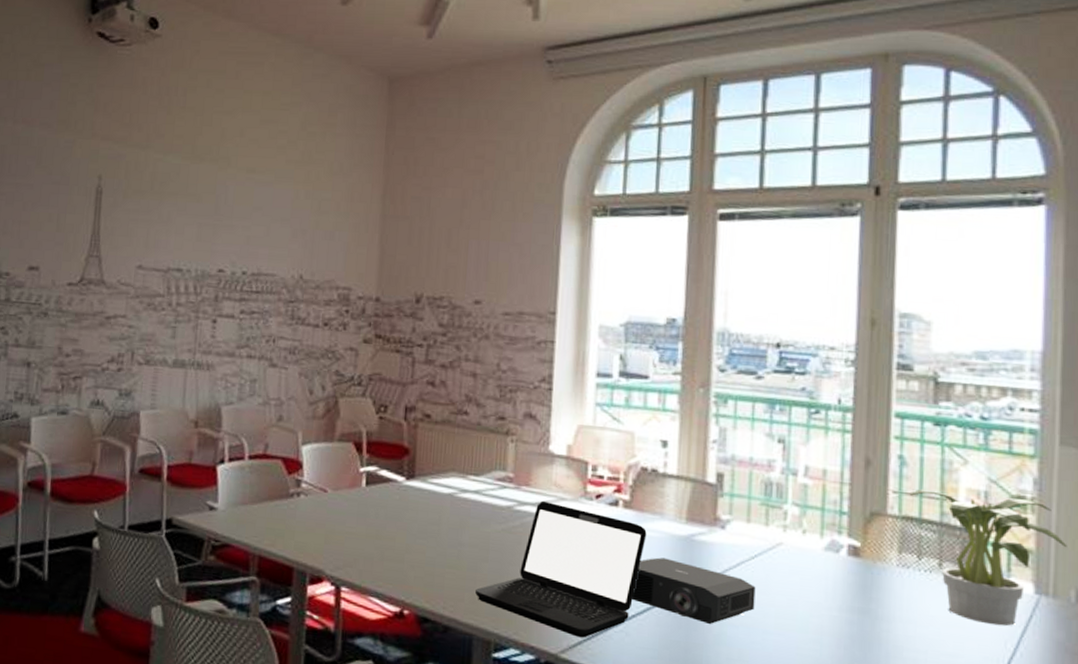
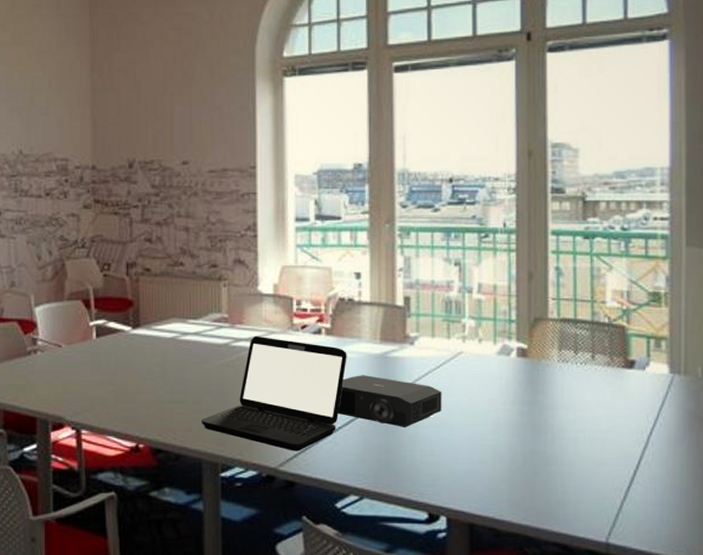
potted plant: present [911,488,1067,627] -> none [567,294,694,403]

